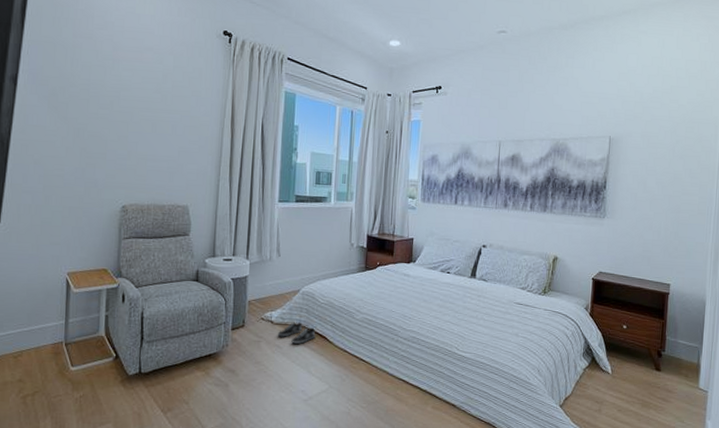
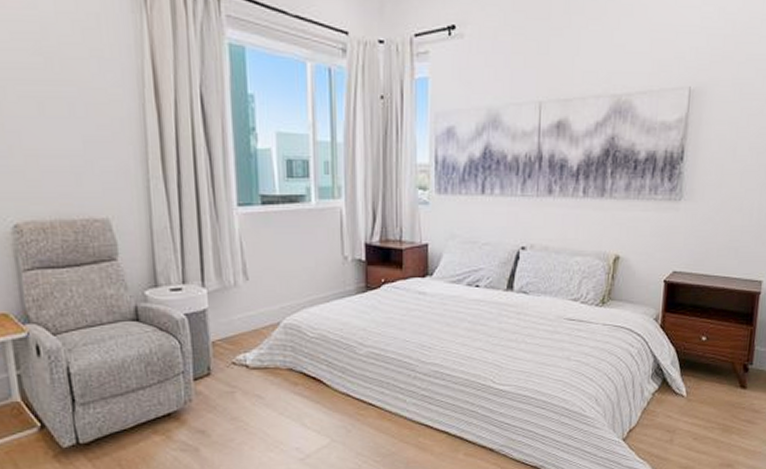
shoe: present [277,322,316,344] -> none [256,364,308,391]

